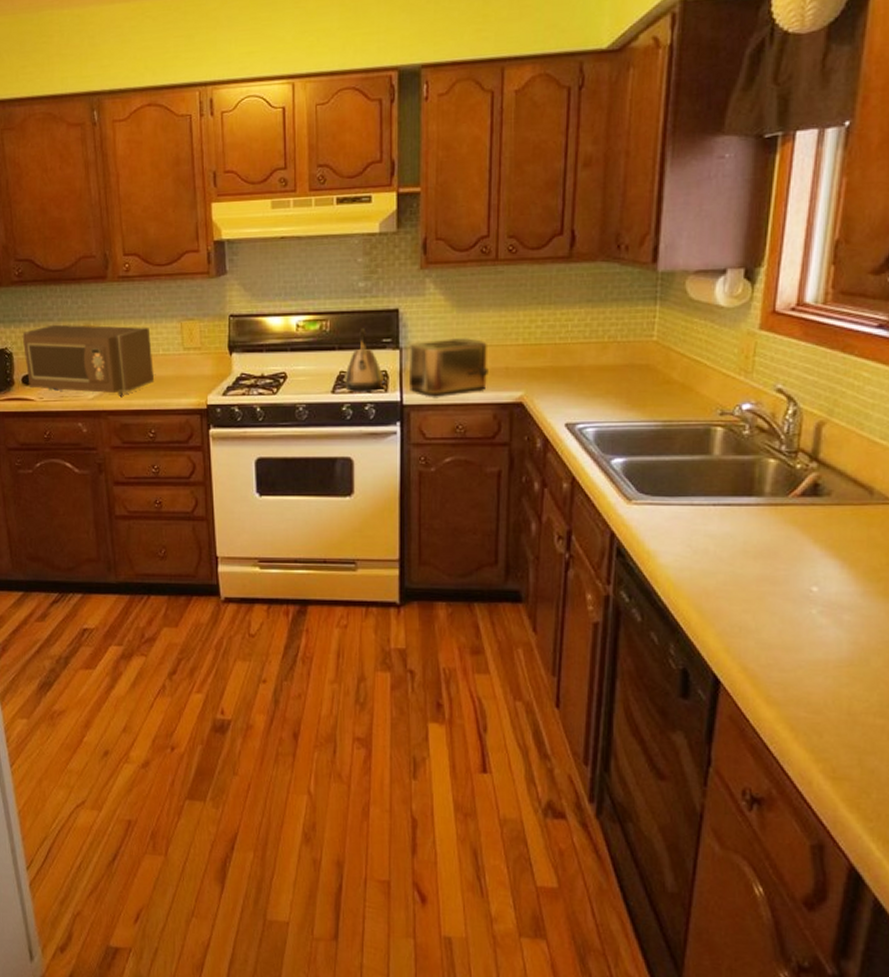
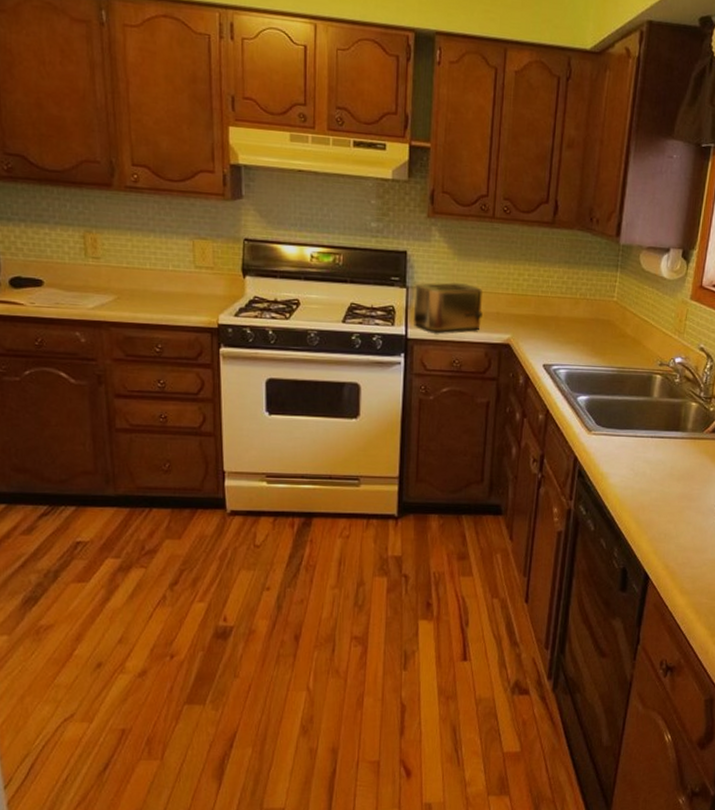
microwave: present [22,324,155,396] -> none [10,227,163,309]
kettle: present [343,328,384,394] -> none [354,265,391,326]

